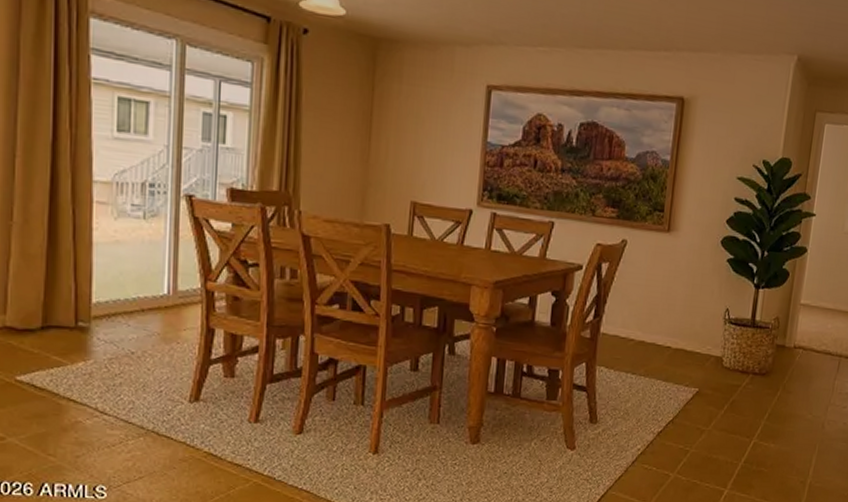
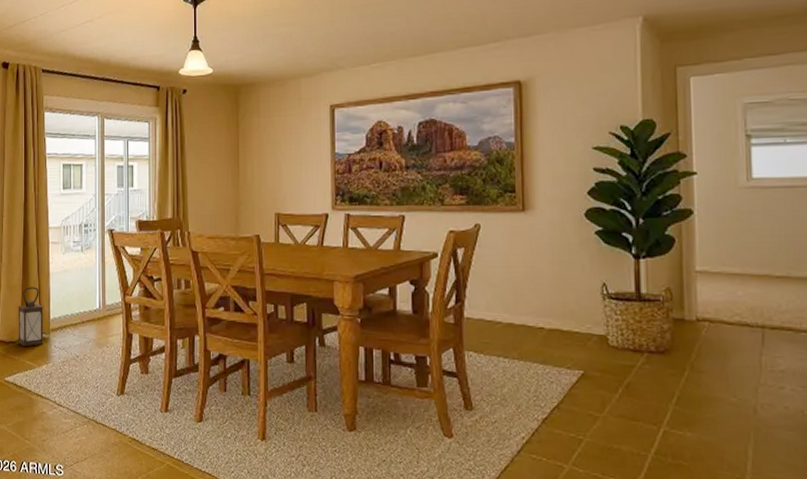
lantern: none [37,258,83,338] -> present [17,287,44,347]

